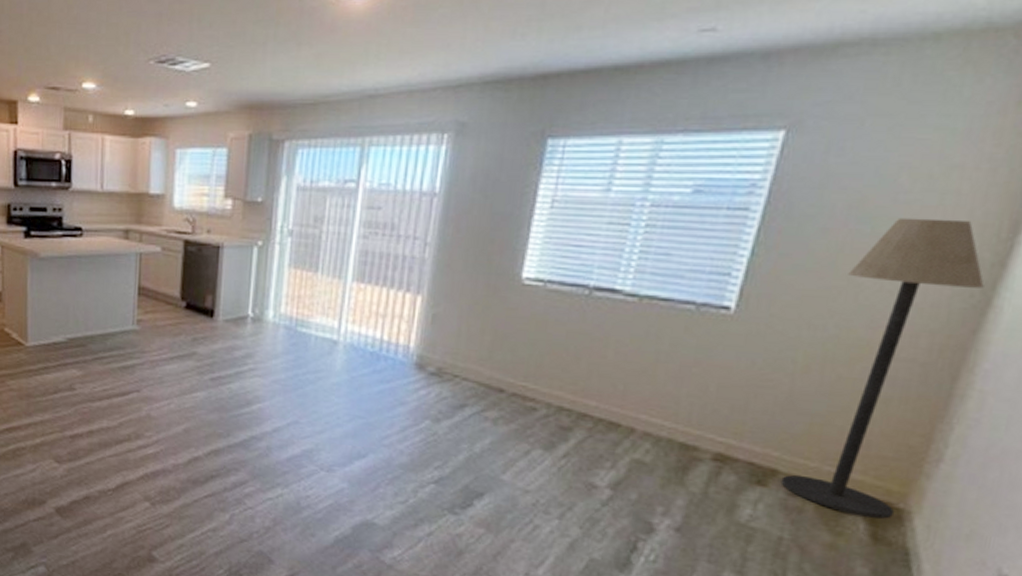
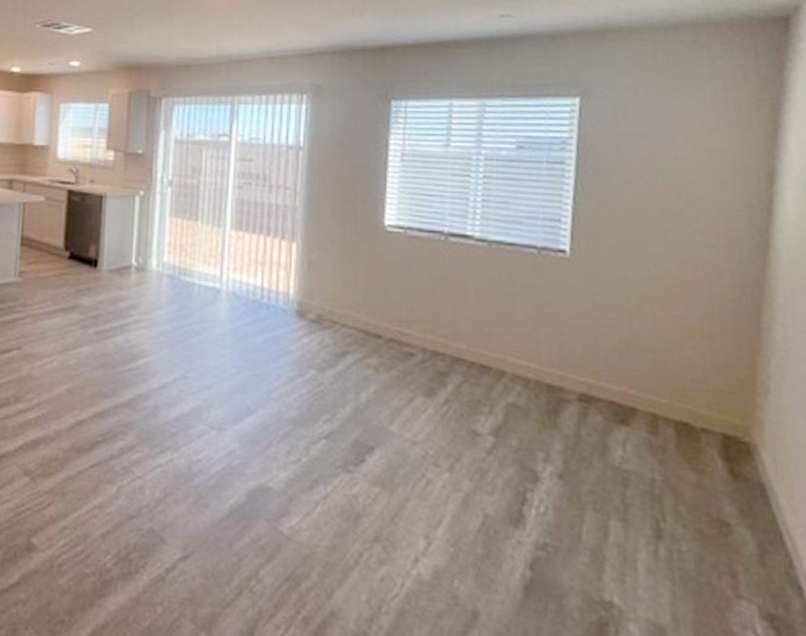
floor lamp: present [781,217,985,519] -> none [641,170,760,454]

